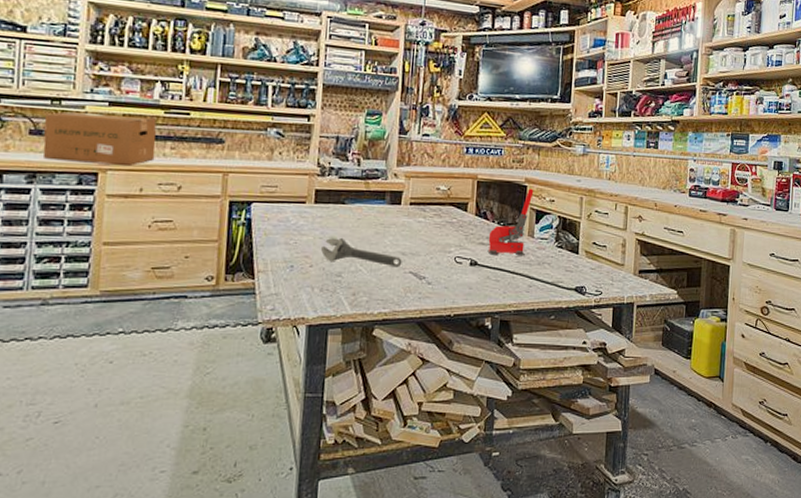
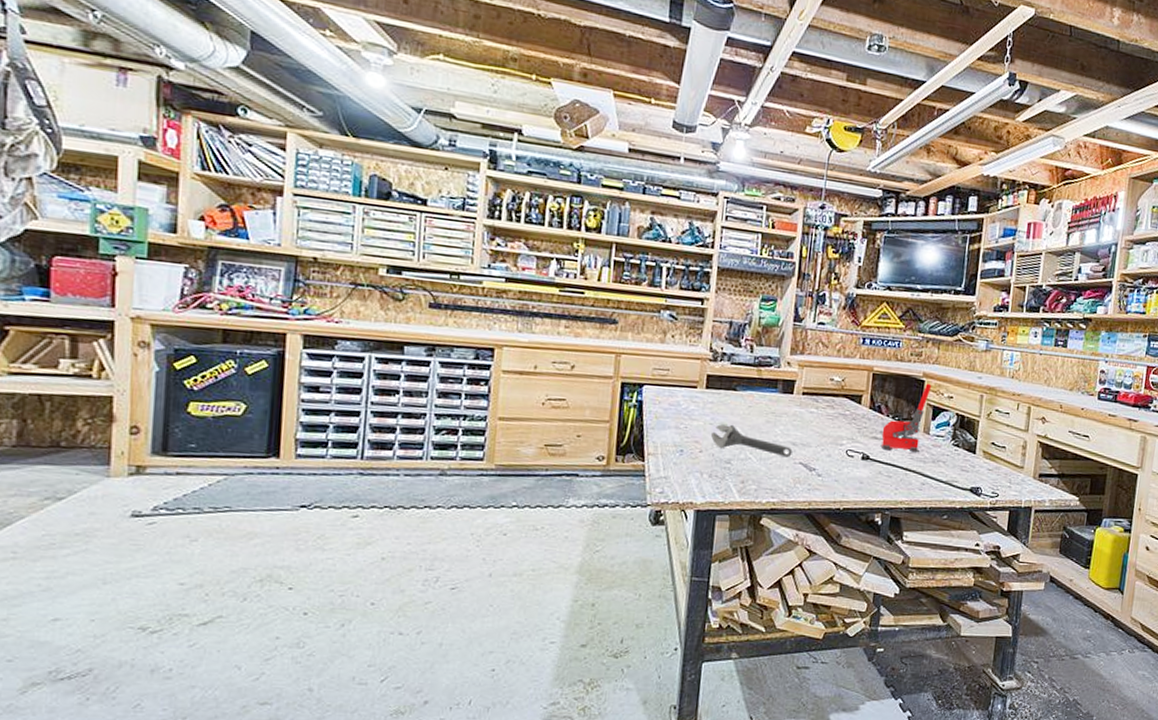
box: present [42,111,157,165] -> none [441,286,552,342]

